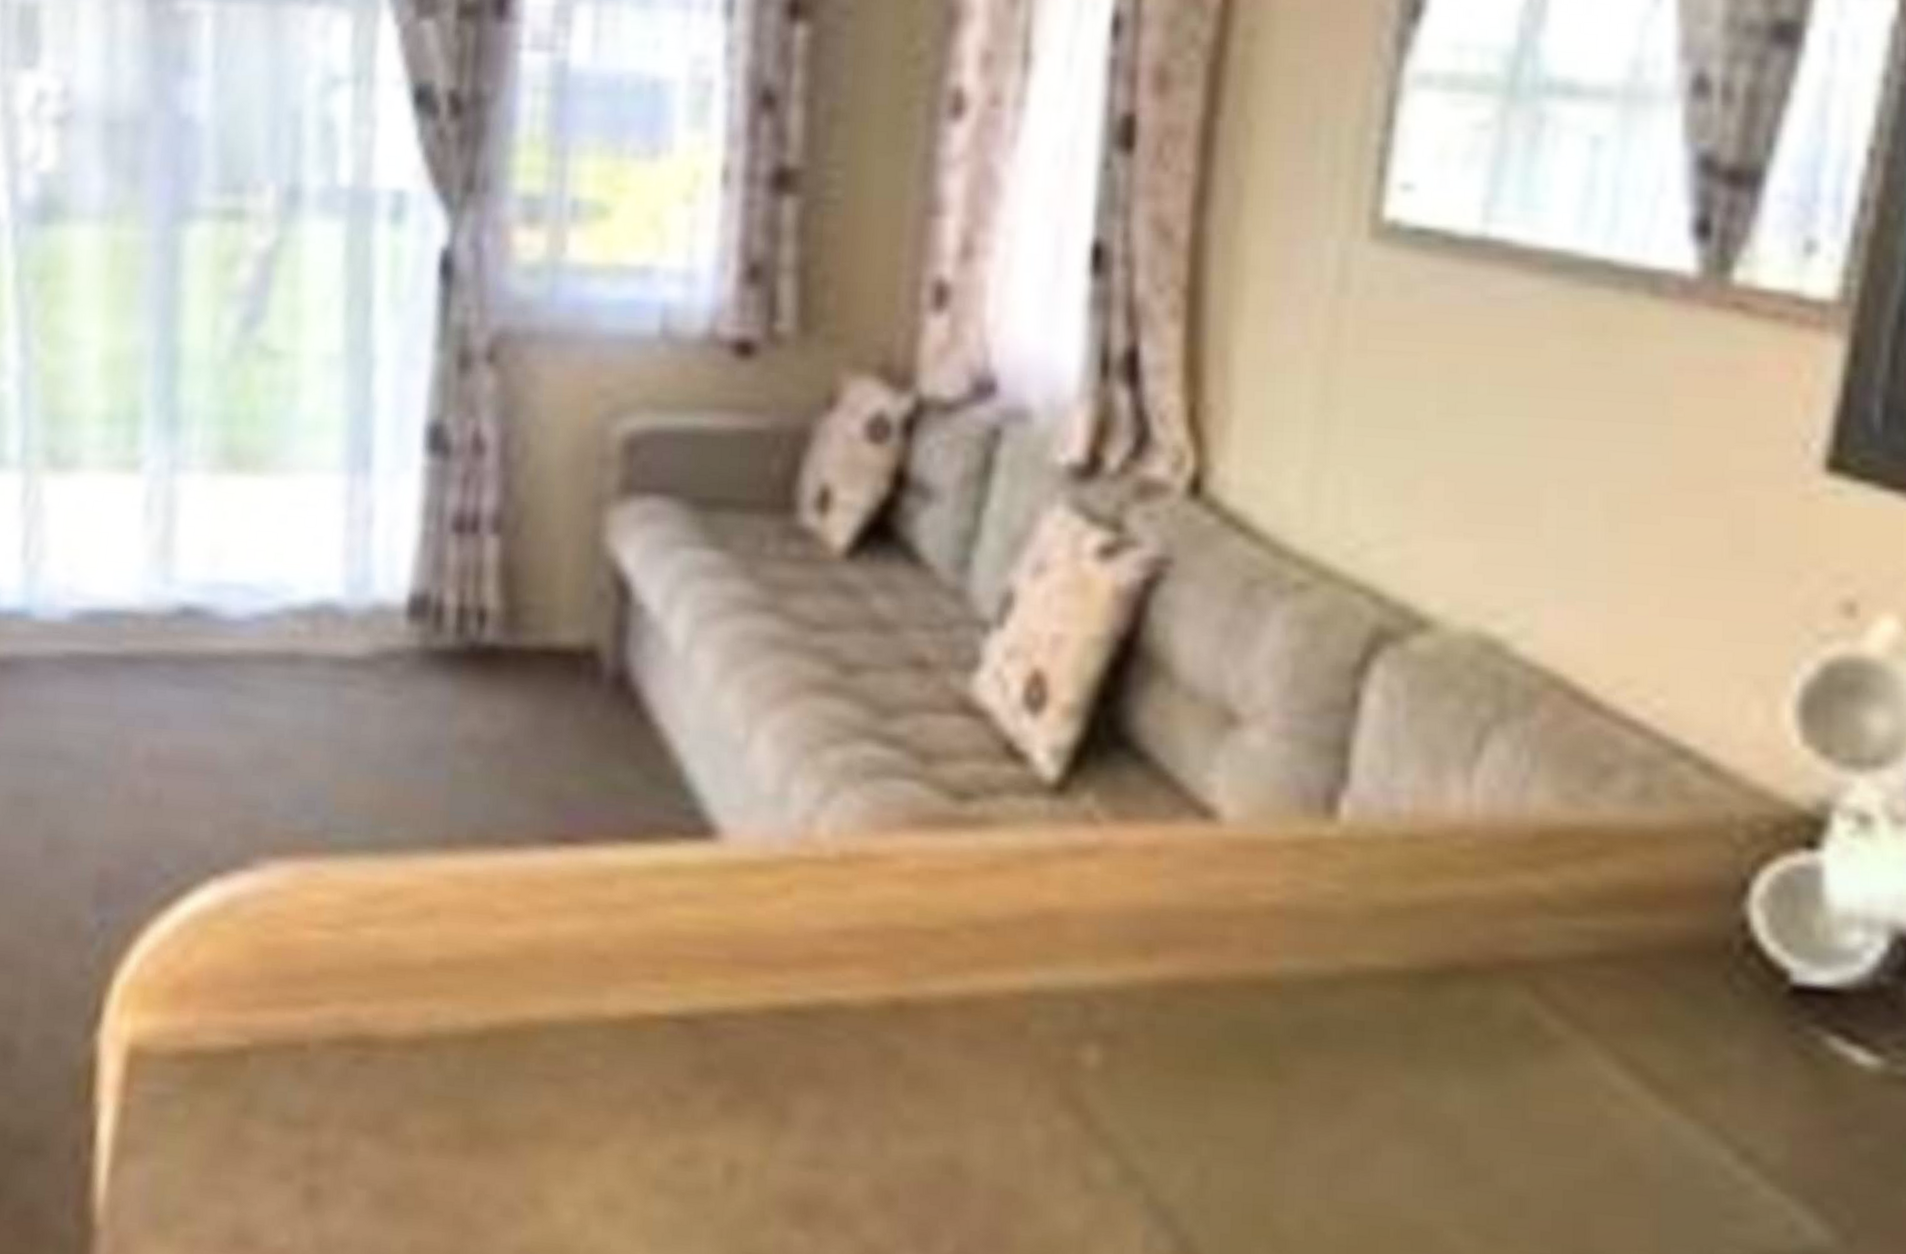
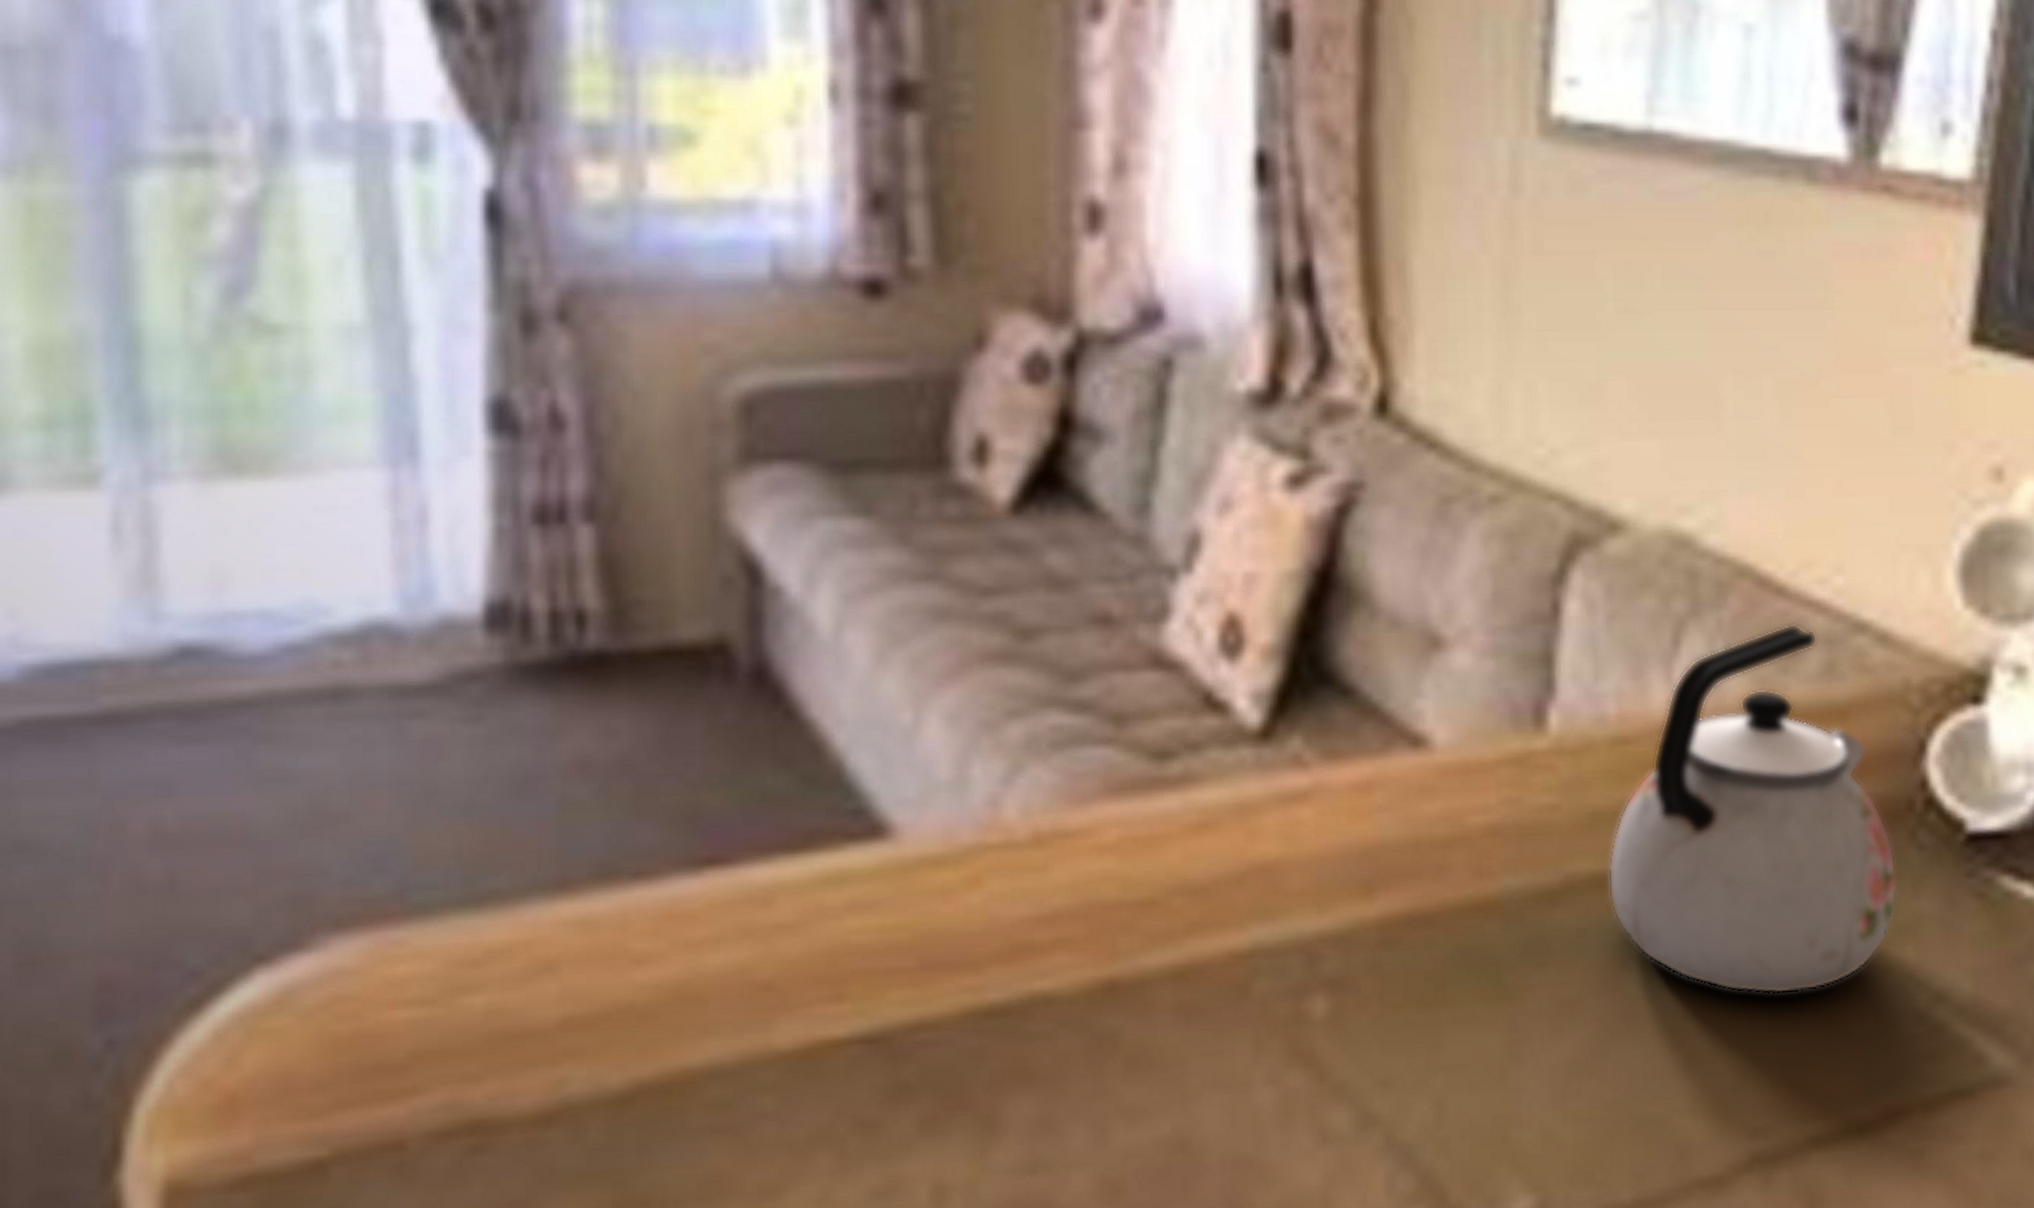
kettle: none [1390,741,1708,1125] -> present [1607,623,1898,995]

